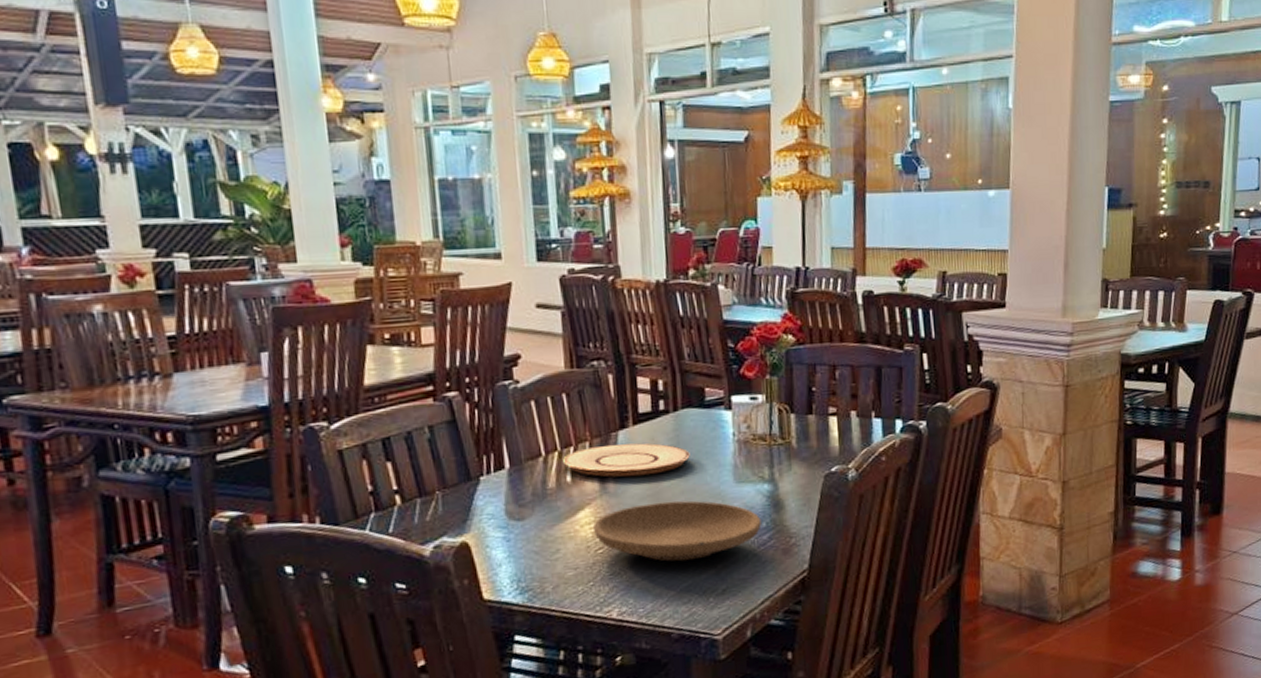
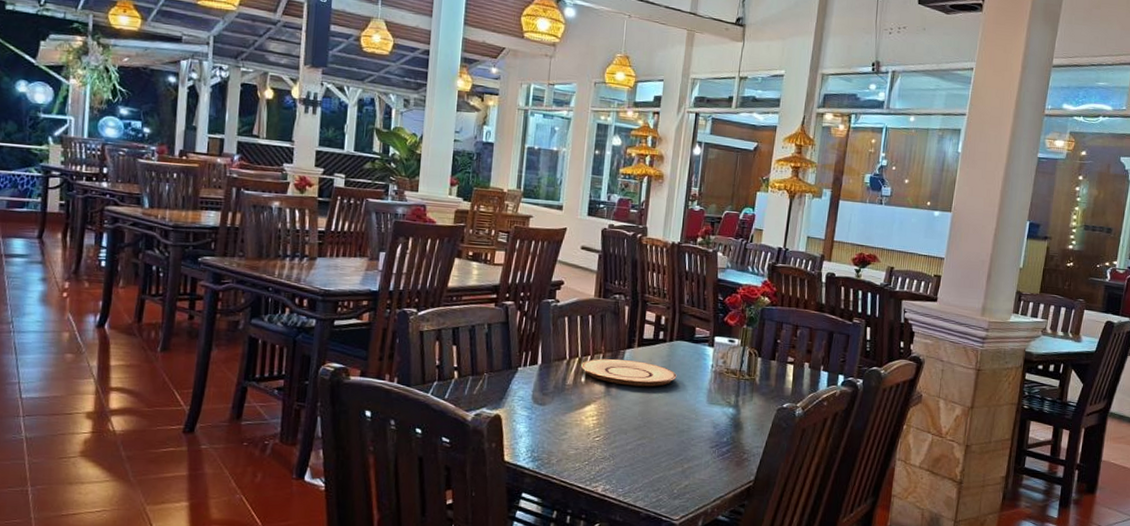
plate: present [592,500,761,562] -> none [594,408,723,458]

